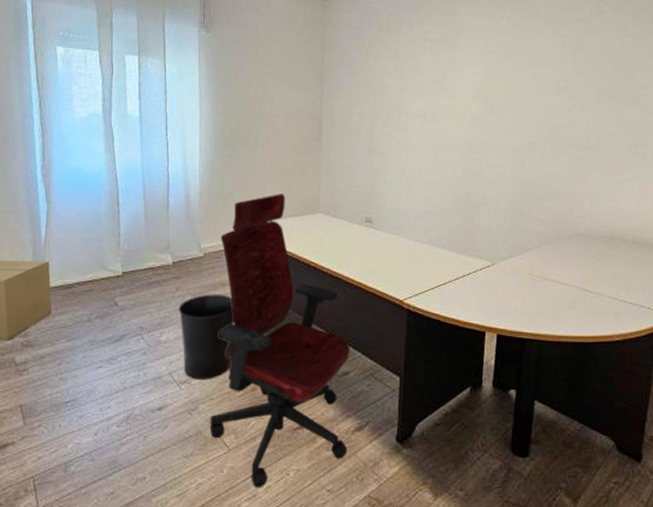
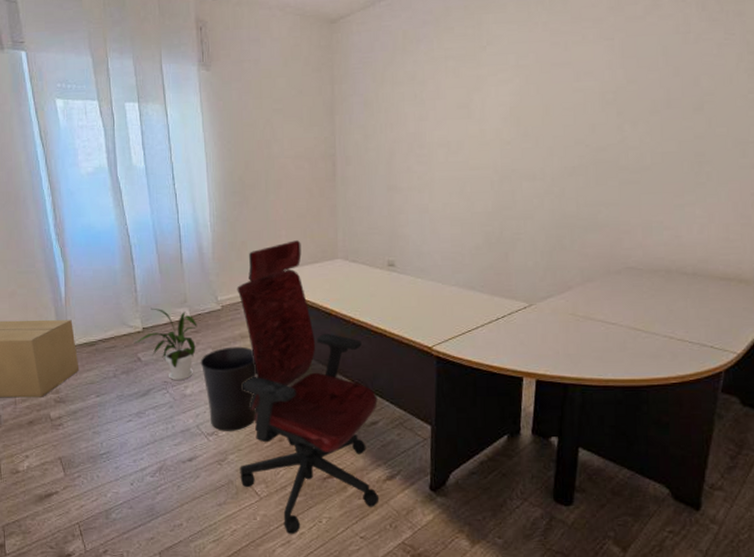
house plant: none [113,252,179,327] -> present [135,308,197,381]

